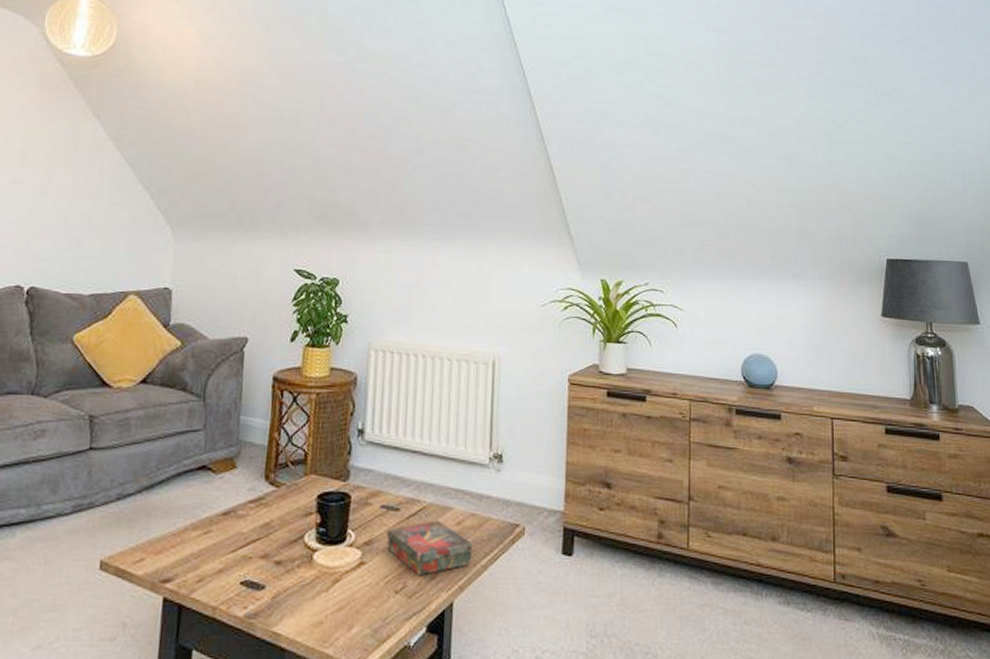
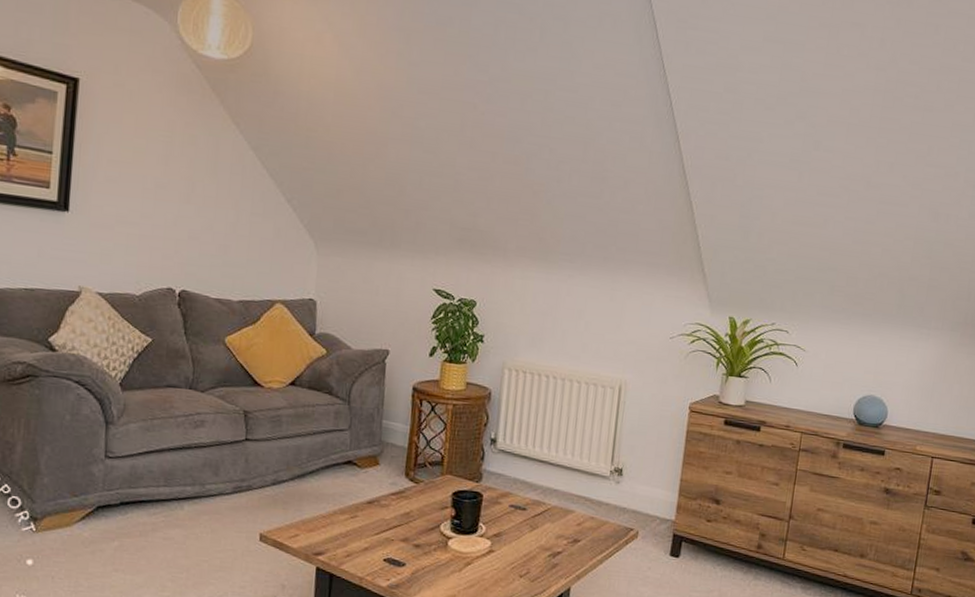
book: present [386,520,473,576] -> none [513,520,591,565]

